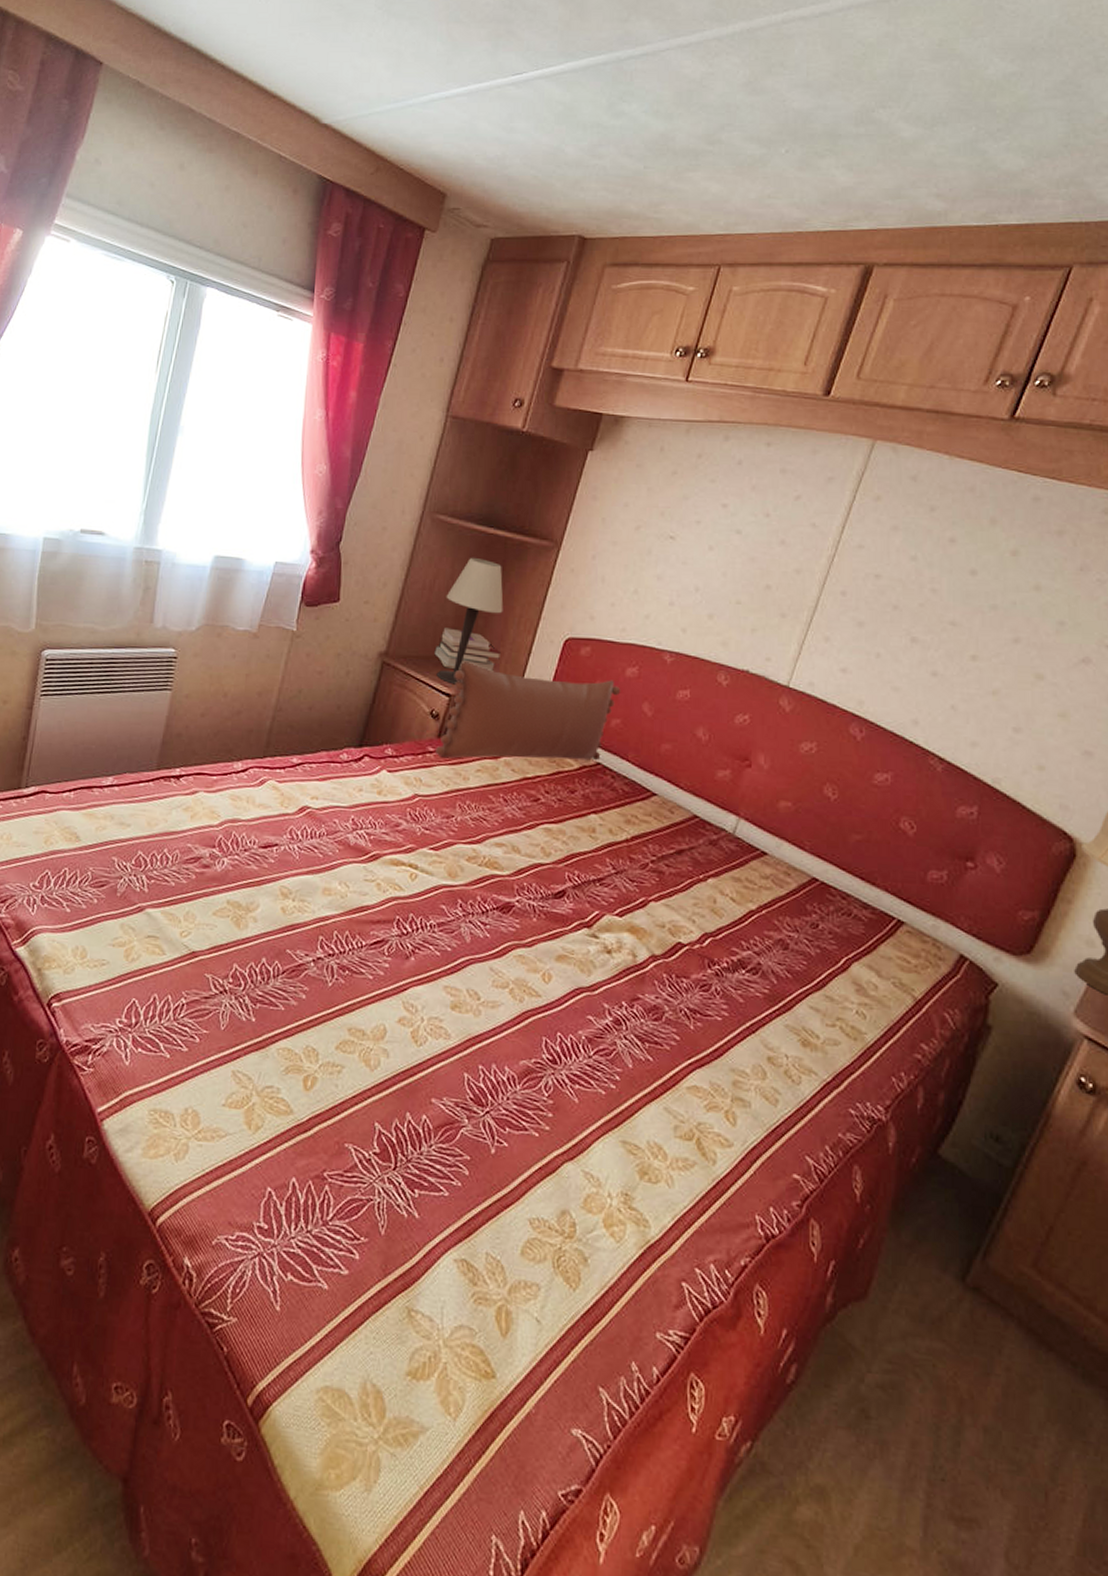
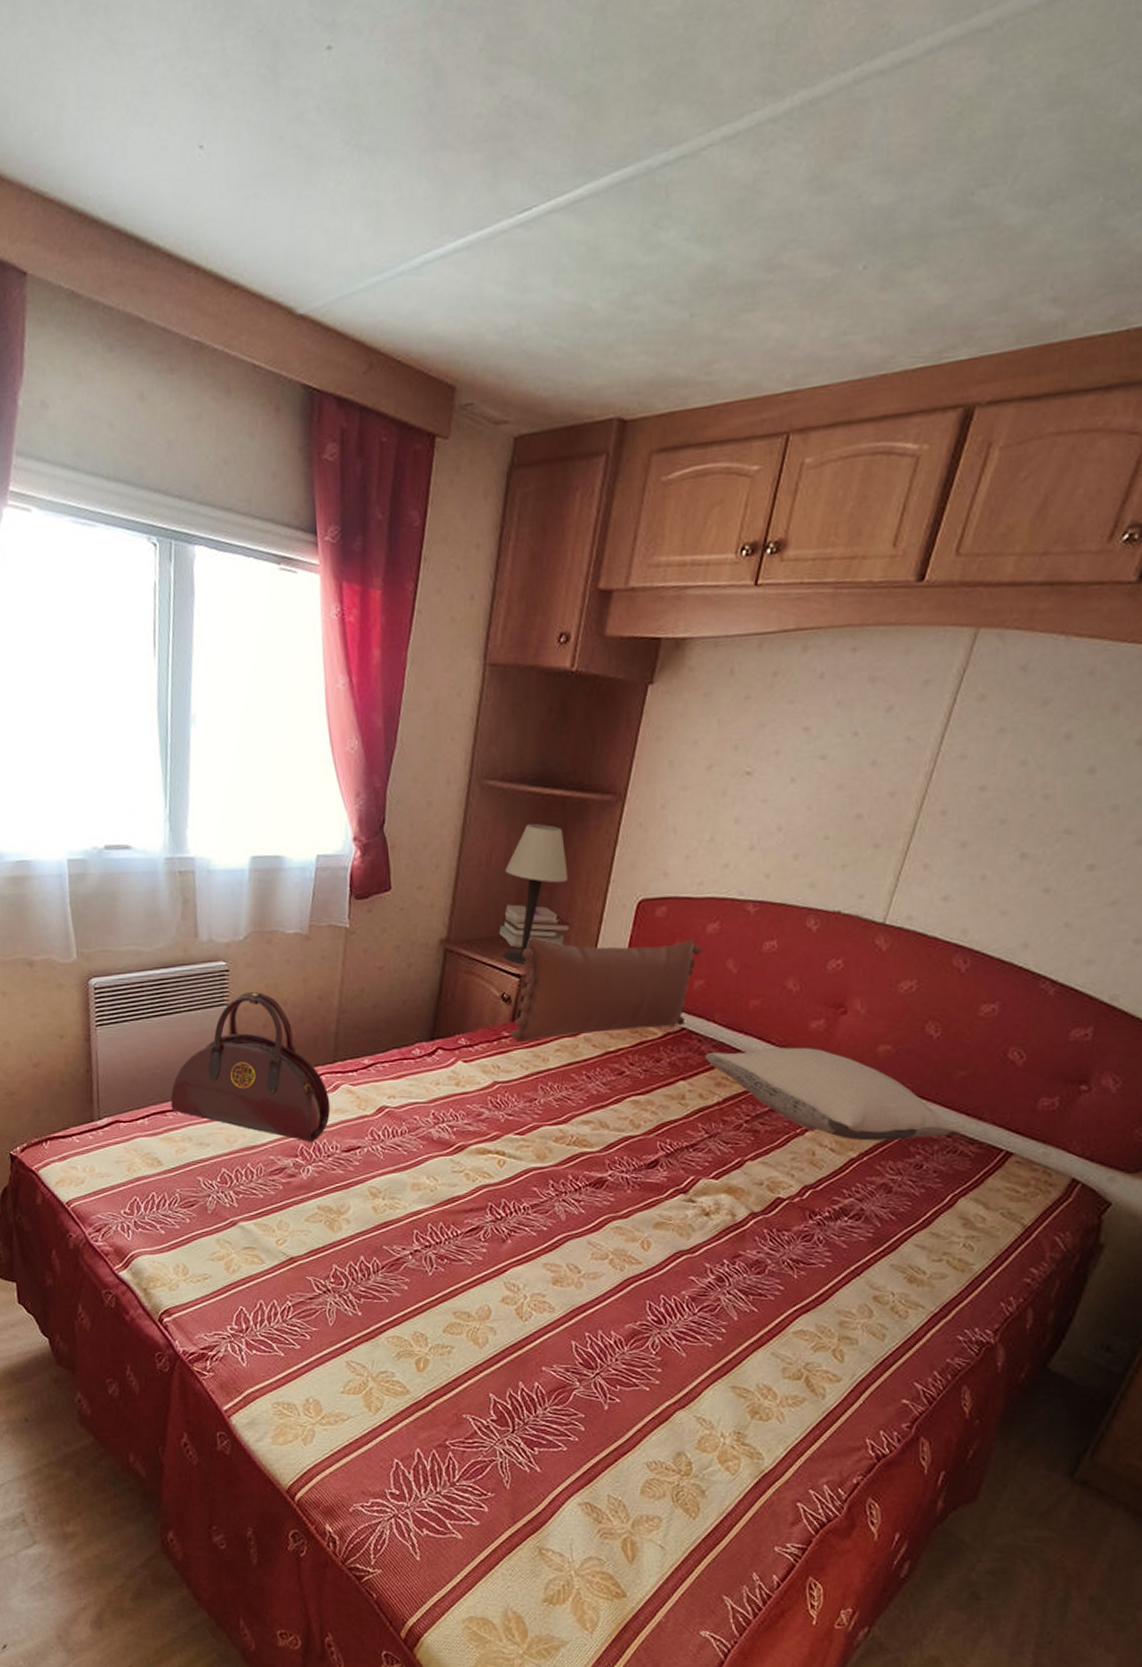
handbag: none [99,679,255,835] -> present [170,991,331,1143]
pillow: none [617,790,857,898] -> present [705,1047,963,1141]

